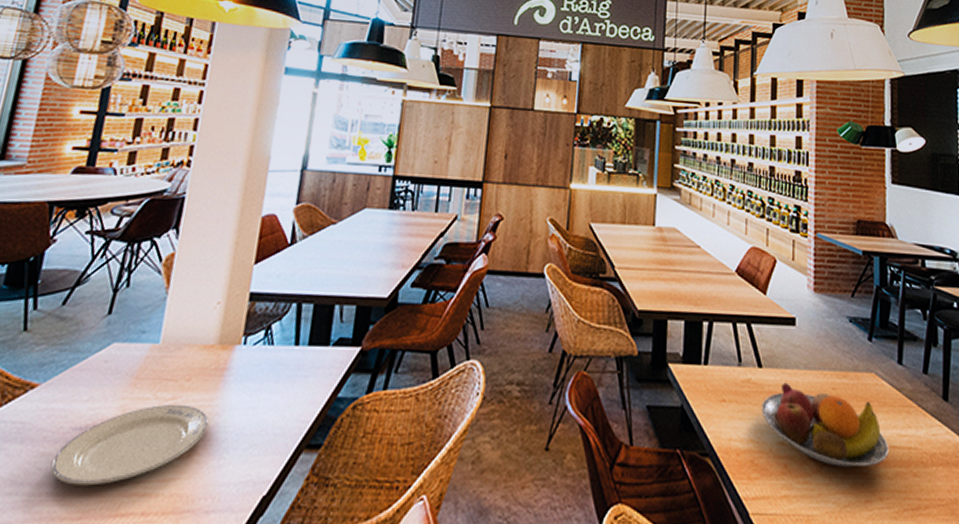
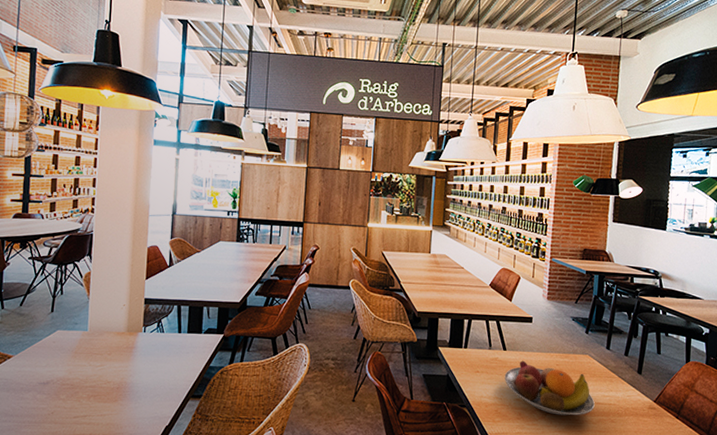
plate: present [50,404,209,486] -> none [28,369,126,418]

